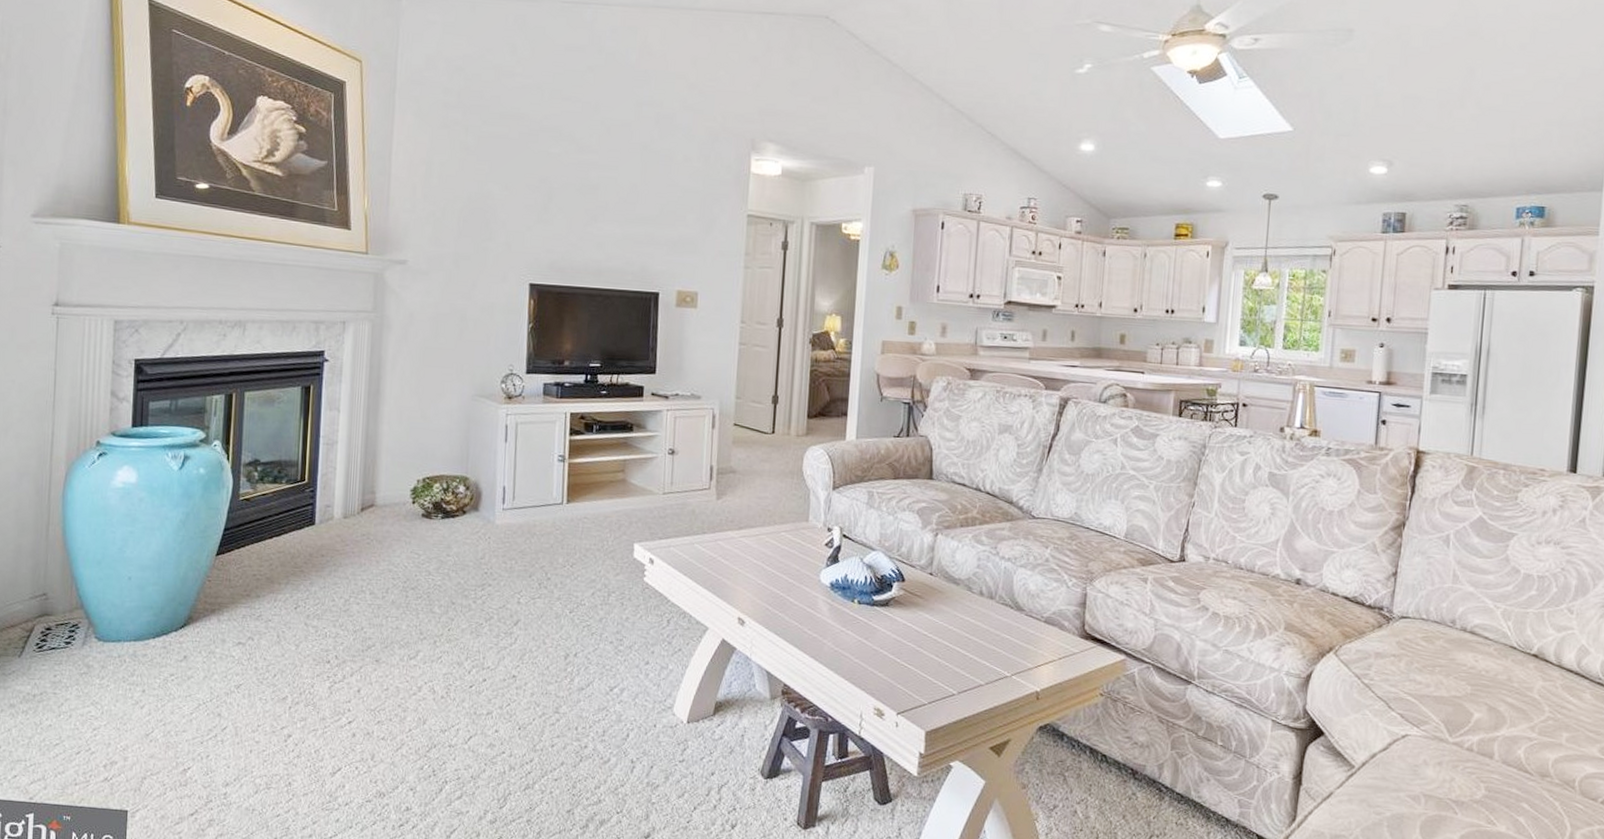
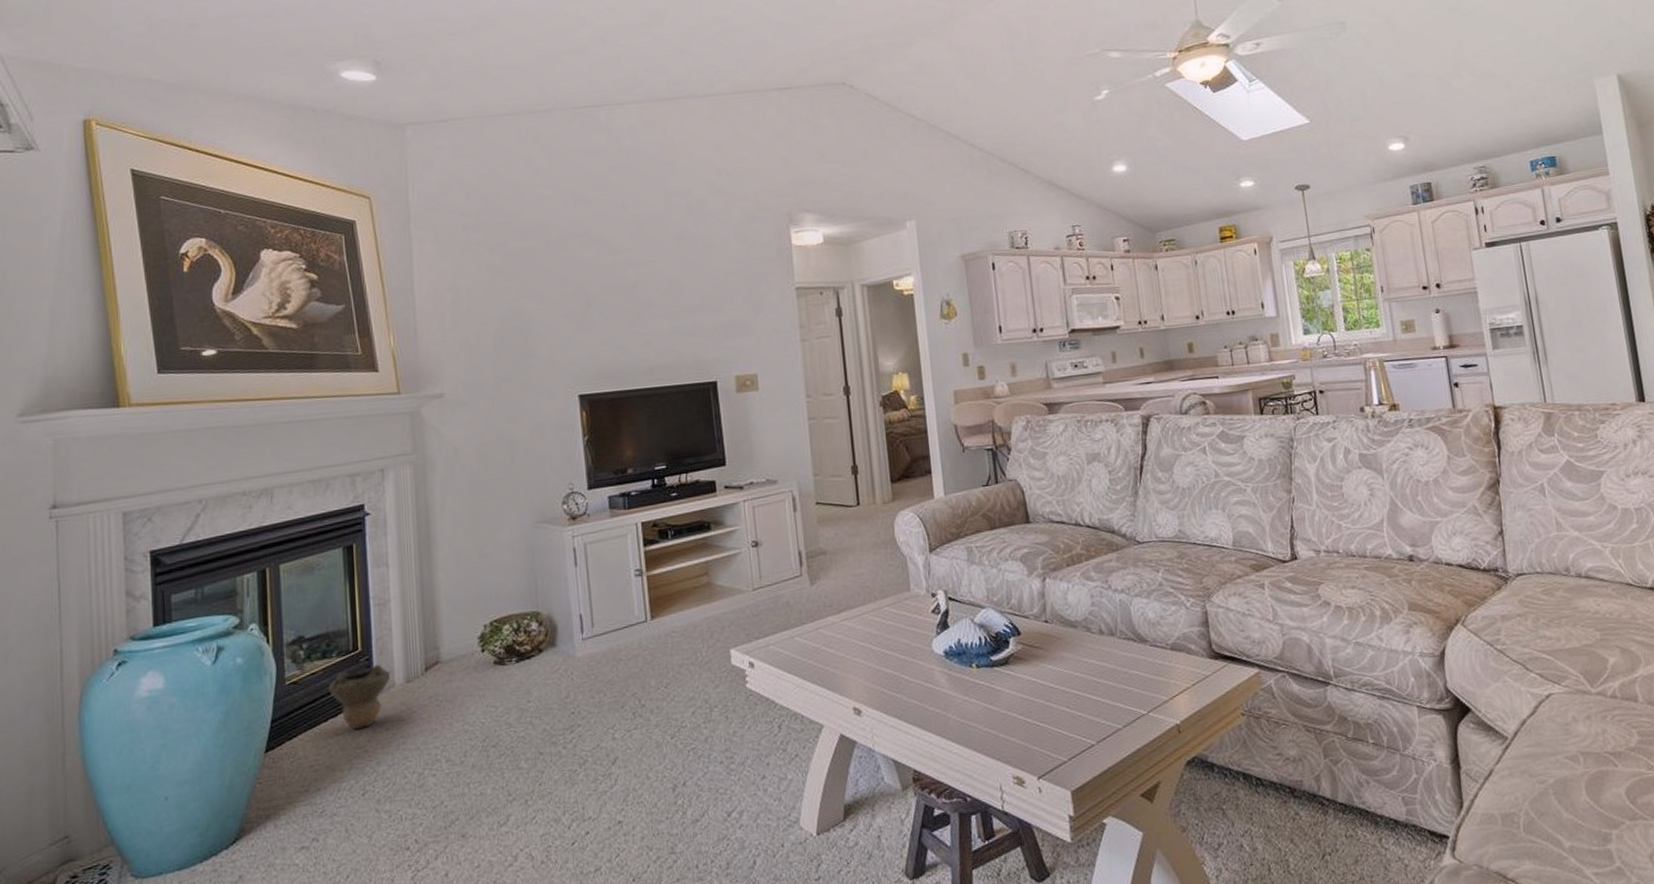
decorative bowl: none [276,497,331,551] -> present [329,664,391,729]

